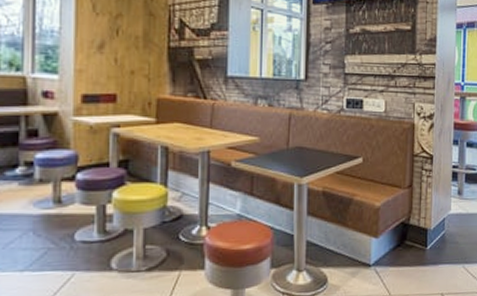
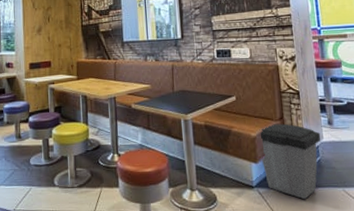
trash can: none [383,192,449,279] -> present [259,123,321,200]

